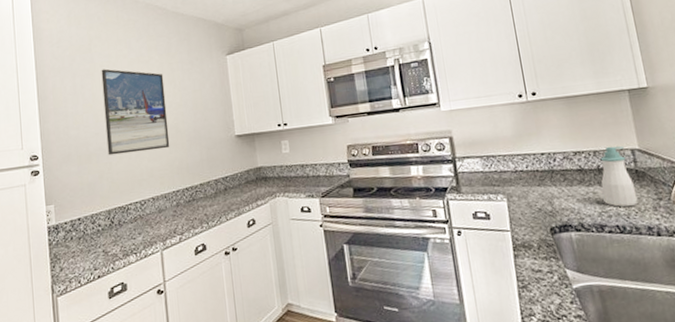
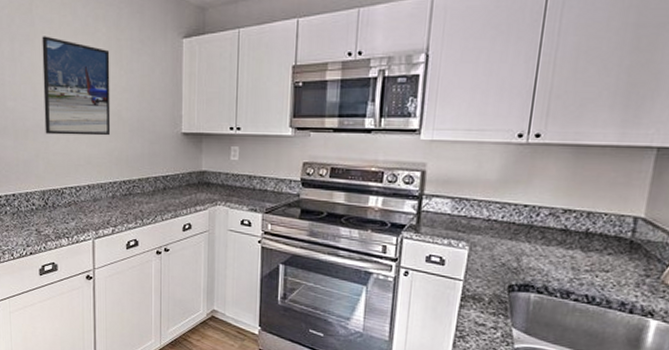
soap bottle: present [600,146,638,207] -> none [580,209,626,279]

